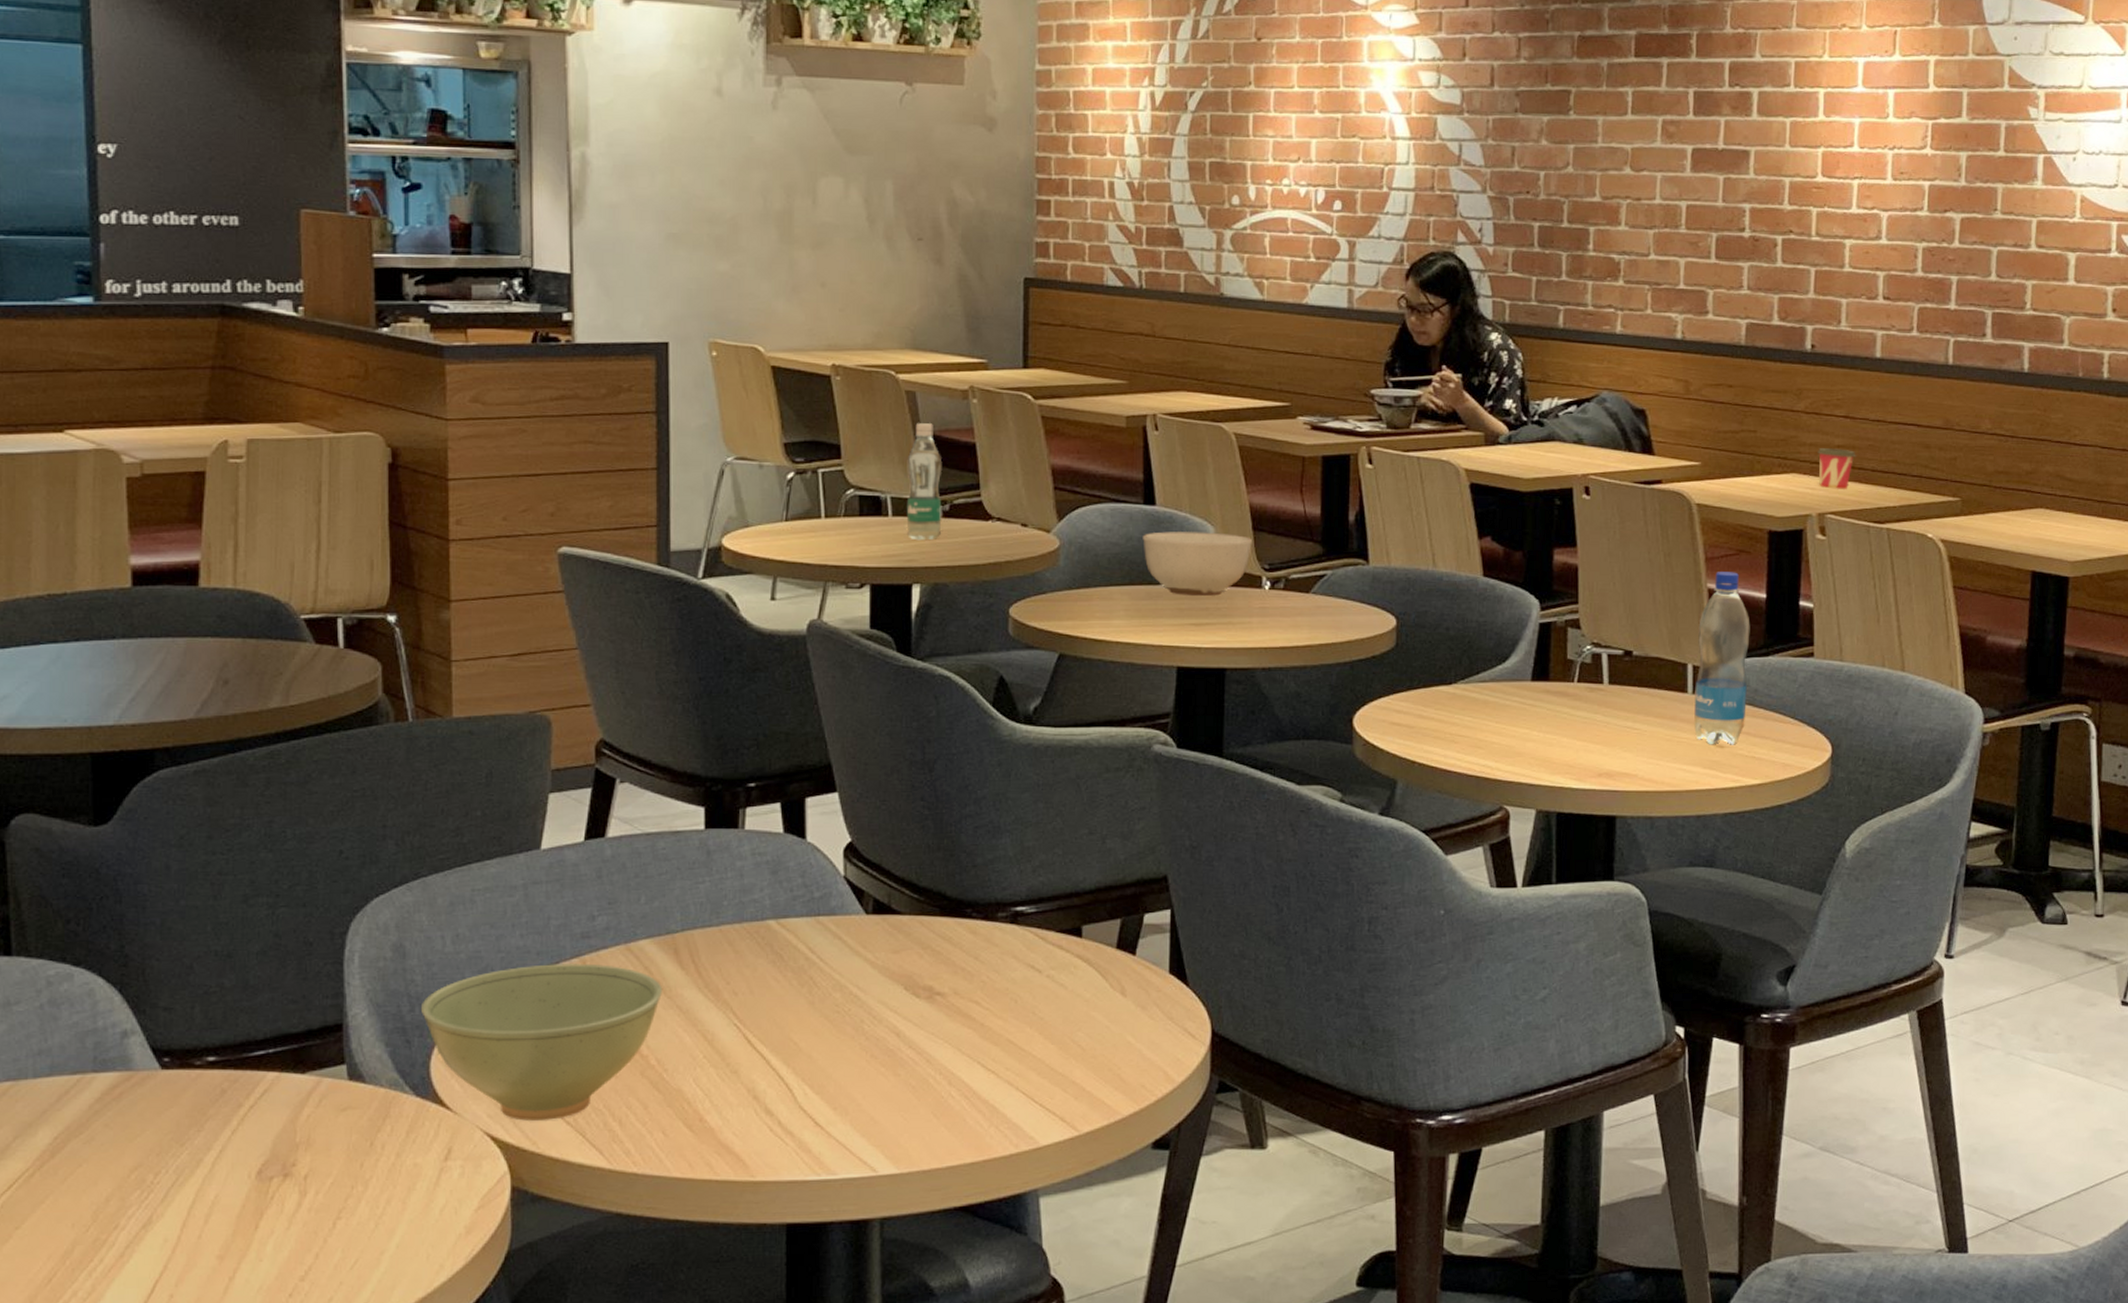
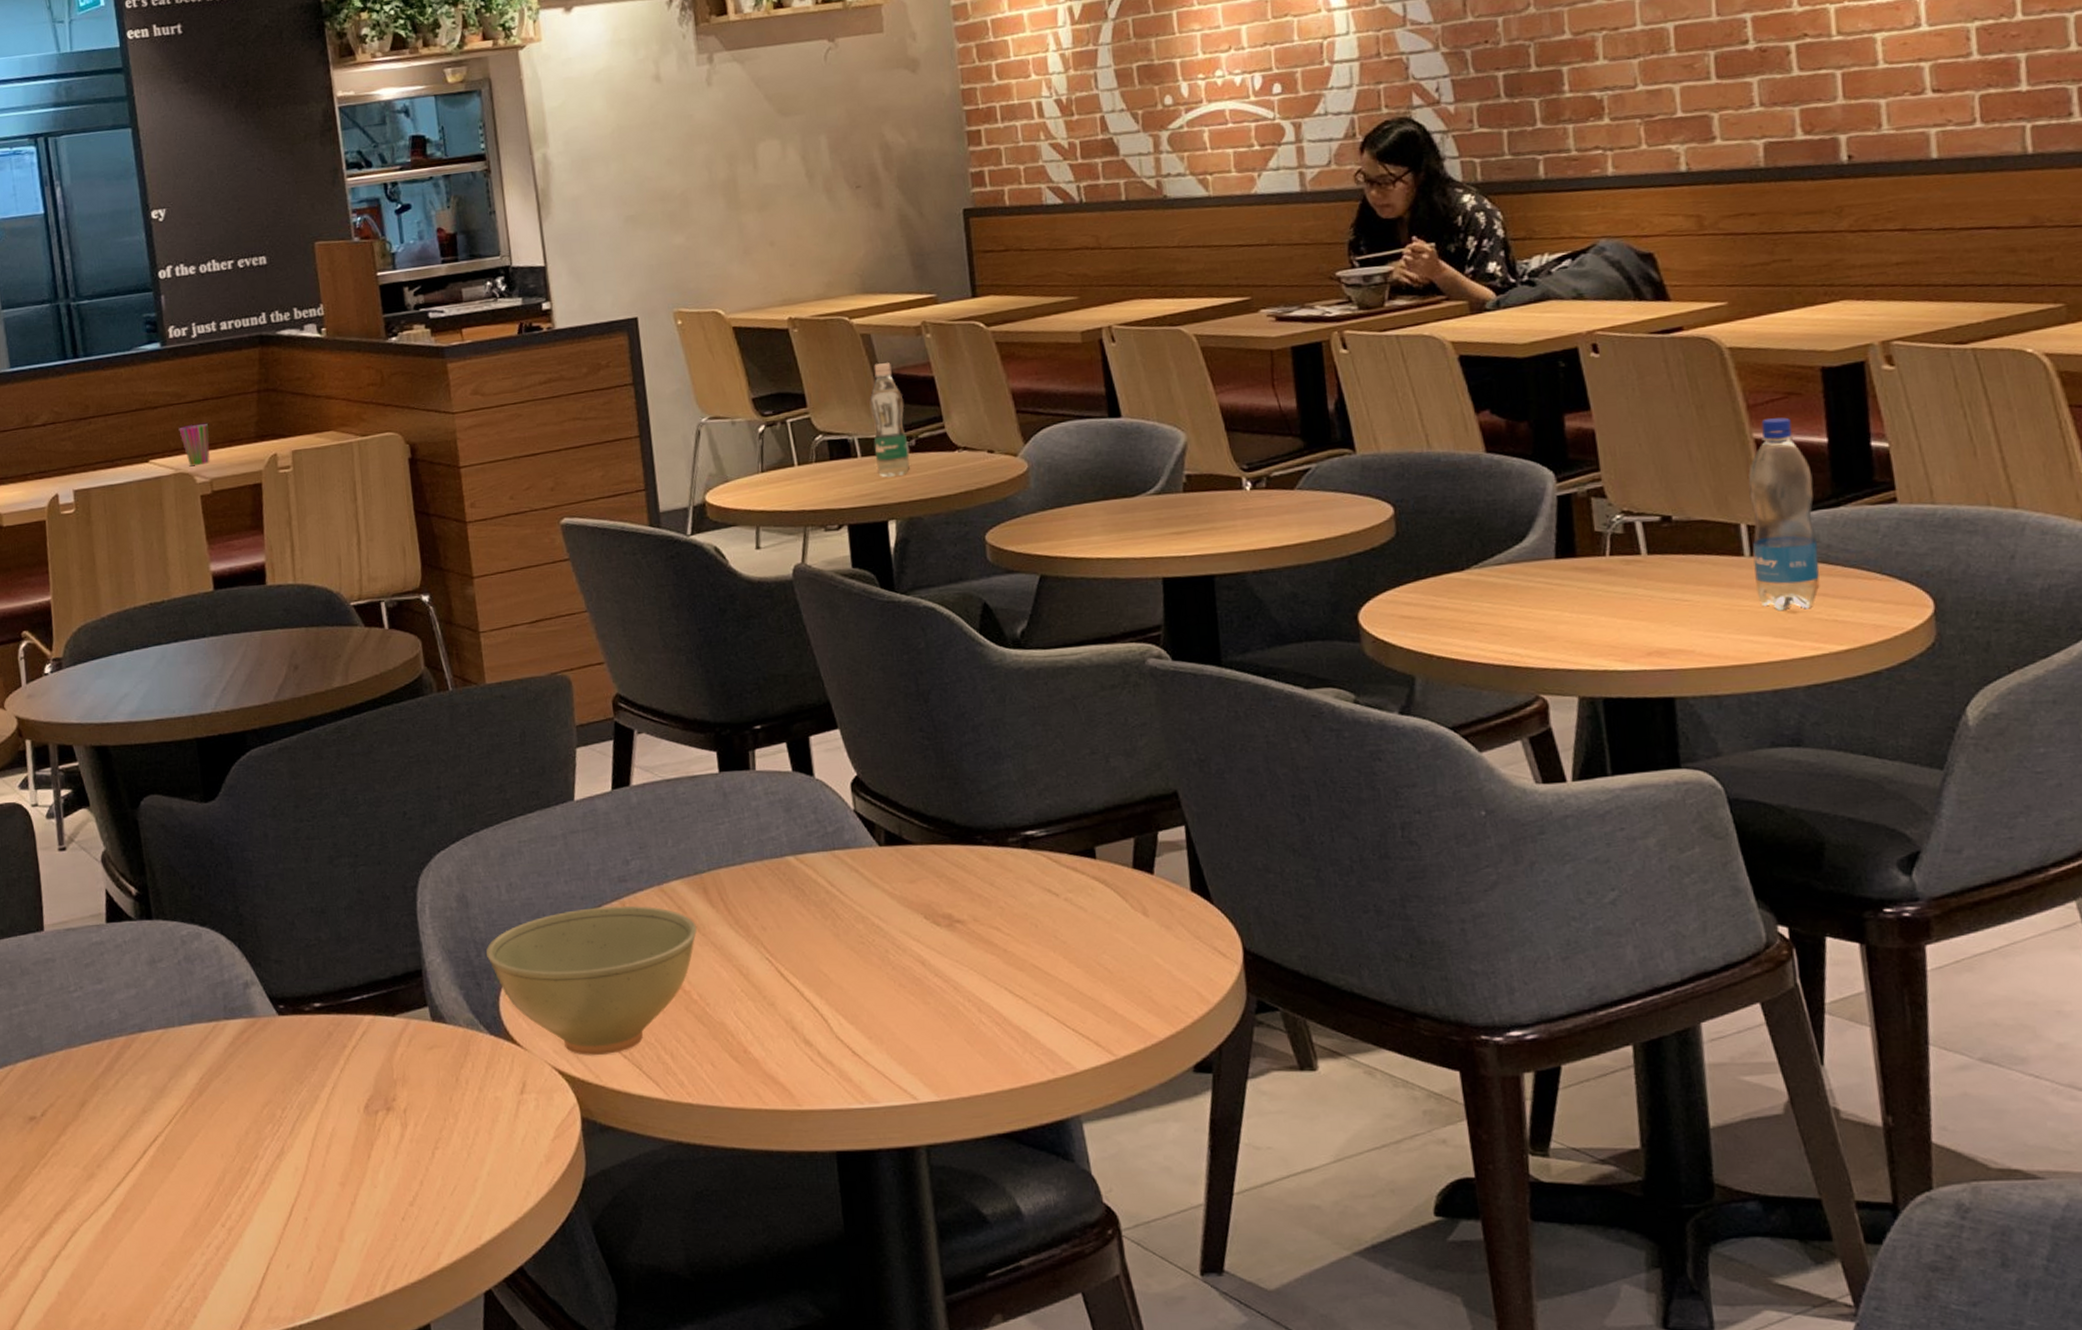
cup: none [106,395,146,444] -> present [178,423,210,467]
bowl: present [1143,531,1252,596] -> none [1111,437,1227,505]
cup: present [1817,448,1856,490] -> none [1871,266,1921,313]

